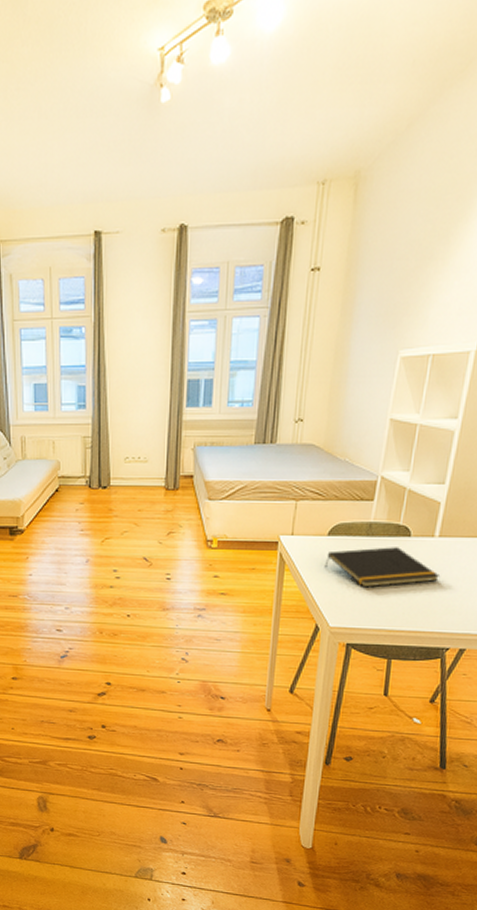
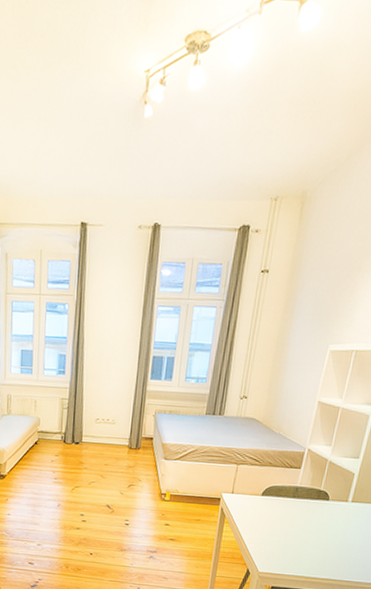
notepad: present [324,547,439,588] -> none [257,508,350,541]

